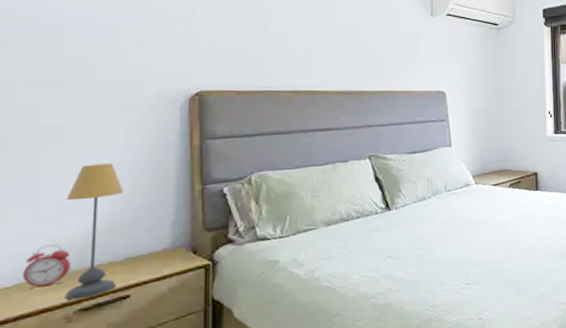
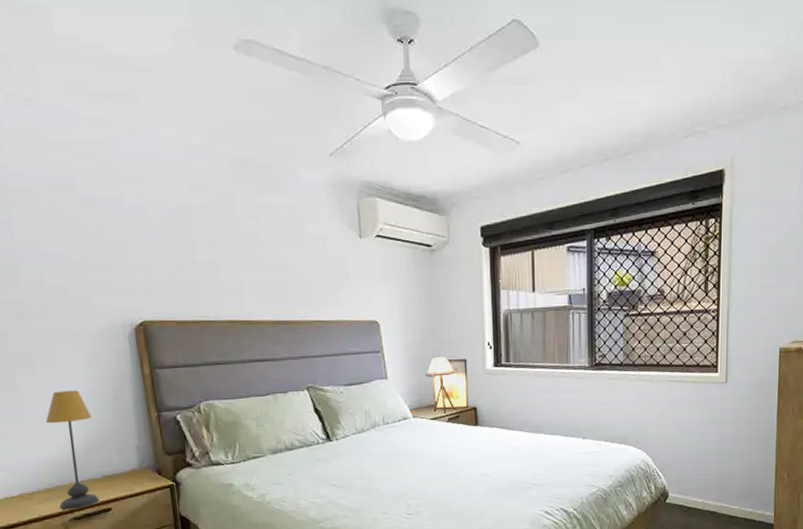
alarm clock: present [22,245,71,288] -> none [23,462,60,498]
table lamp: none [489,124,517,181] -> present [426,356,455,415]
picture frame: none [495,127,530,176] -> present [432,359,469,410]

